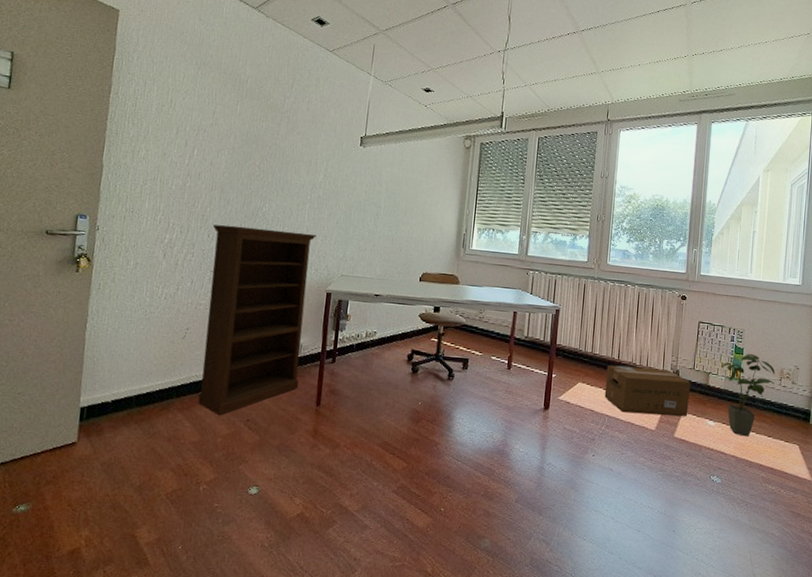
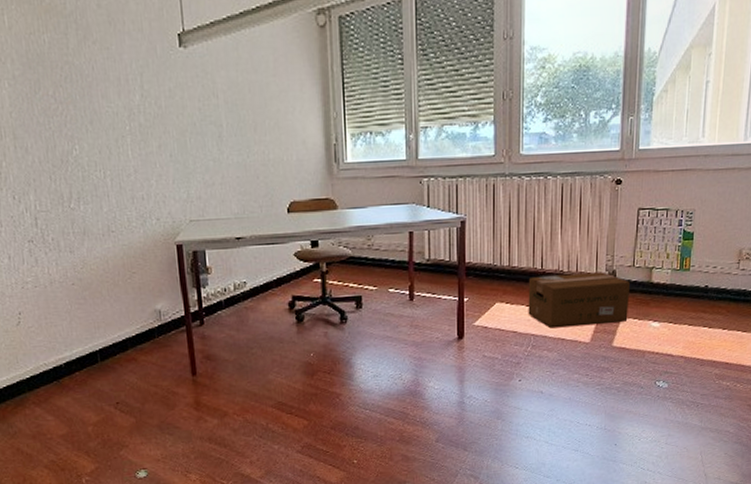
bookshelf: present [198,224,316,416] -> none [15,174,167,404]
house plant: present [721,353,775,437] -> none [666,236,733,334]

